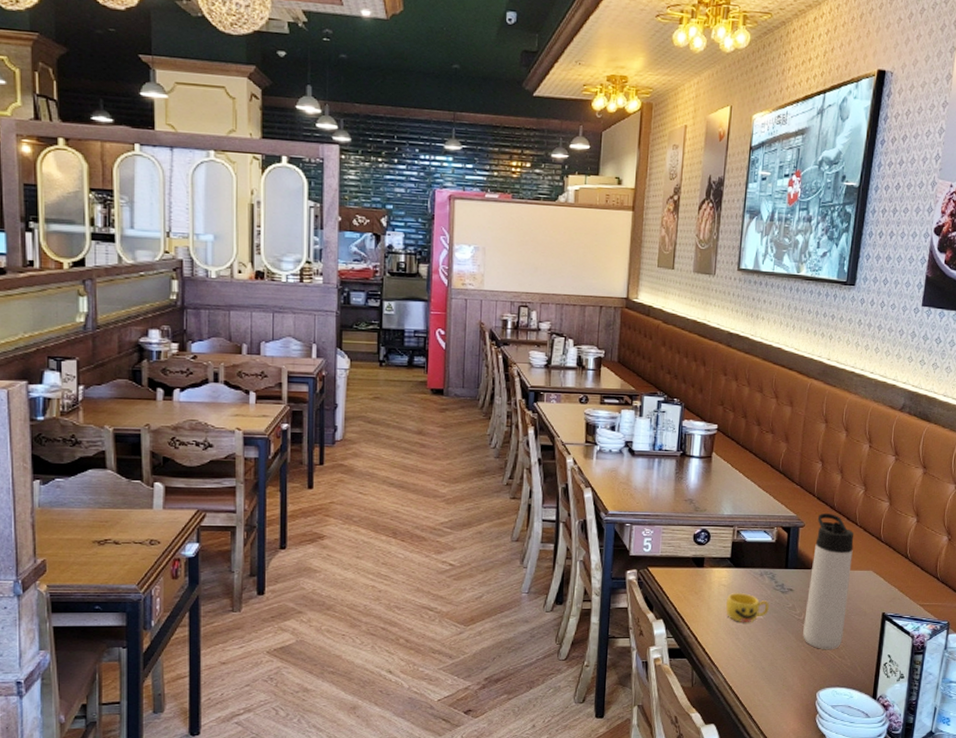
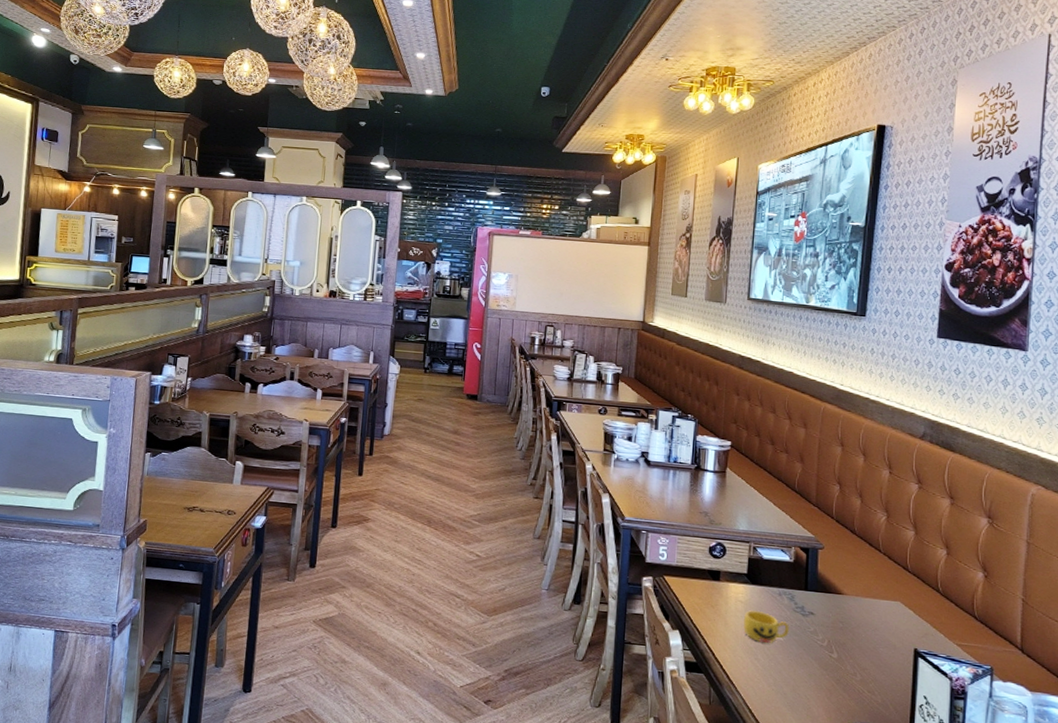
thermos bottle: present [803,513,854,650] -> none [827,537,878,683]

